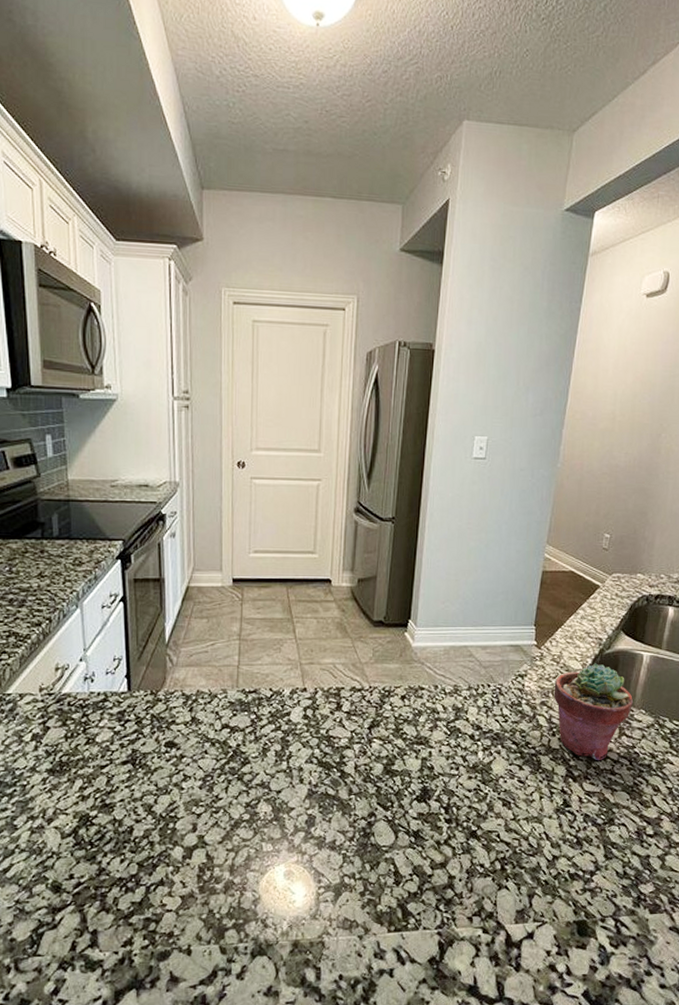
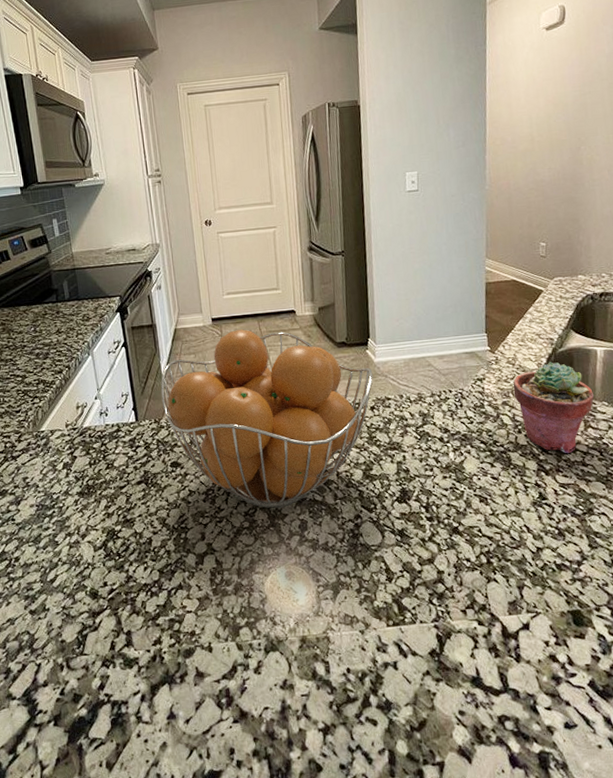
fruit basket: none [162,595,409,800] -> present [160,329,373,508]

